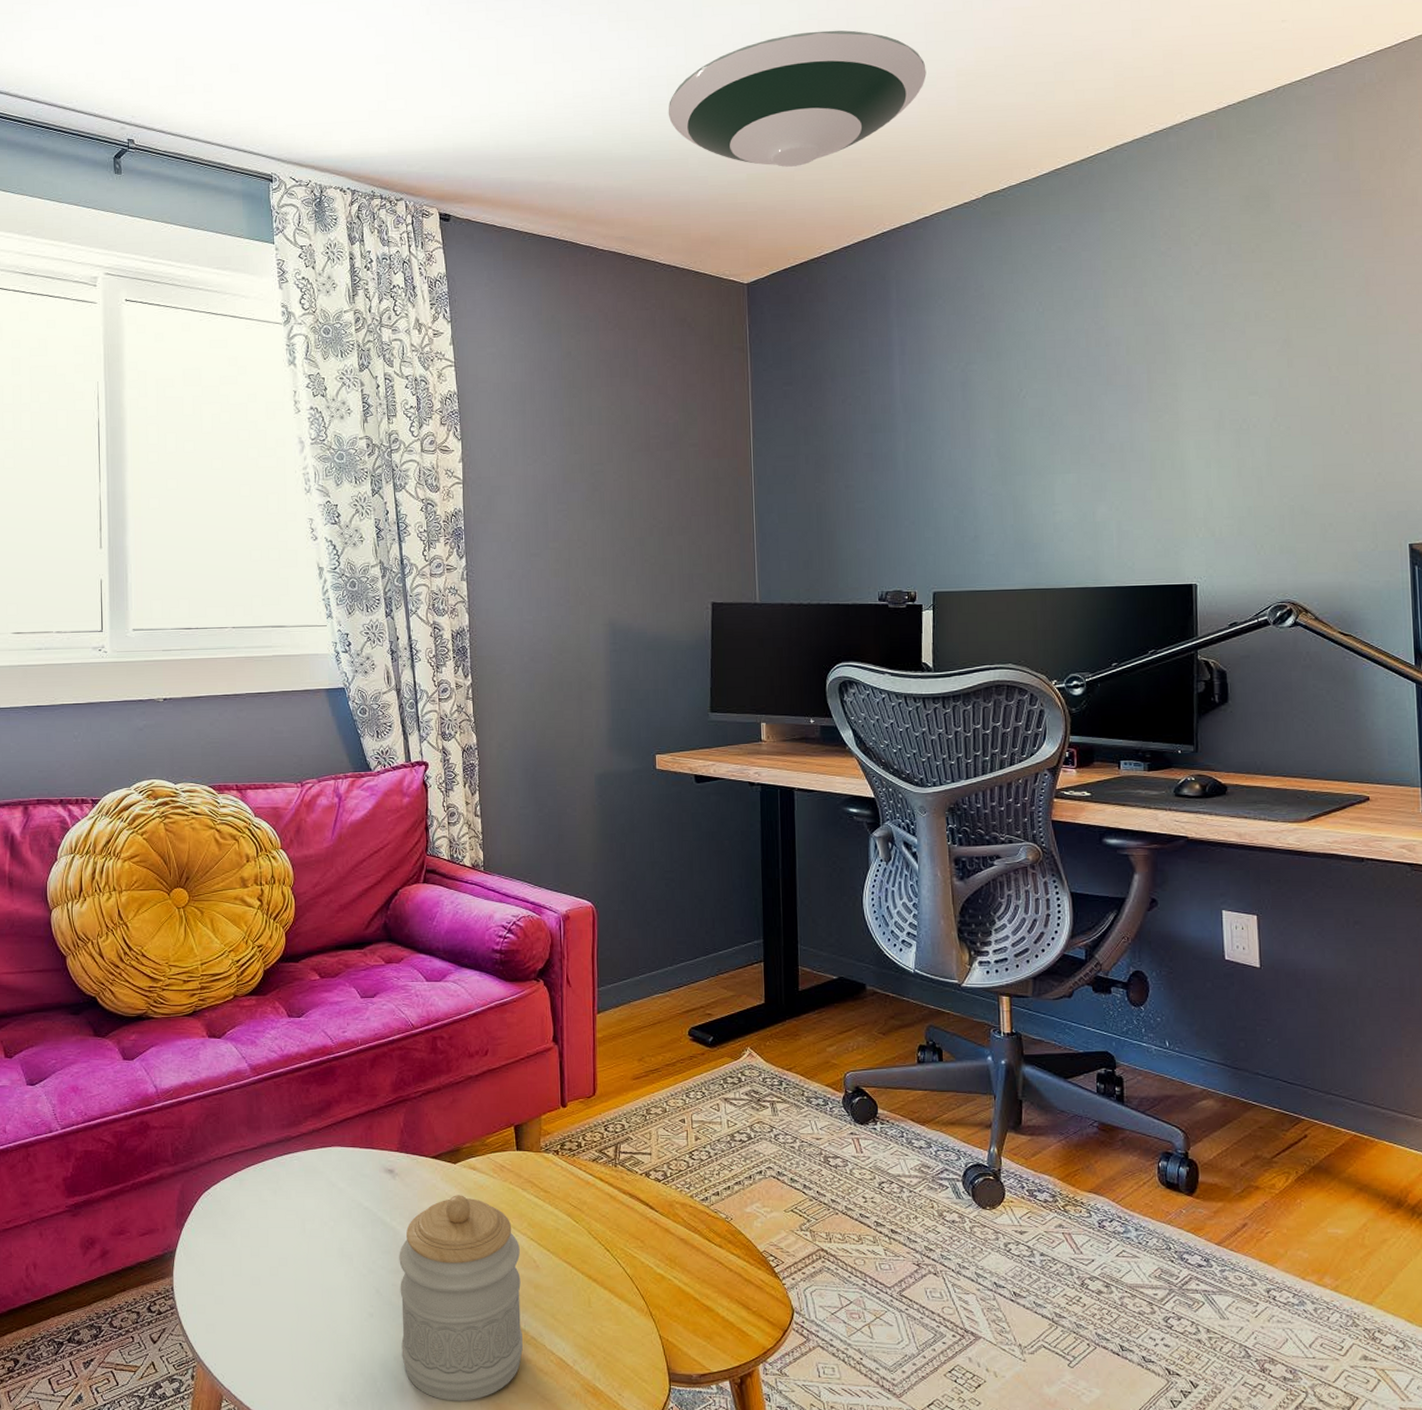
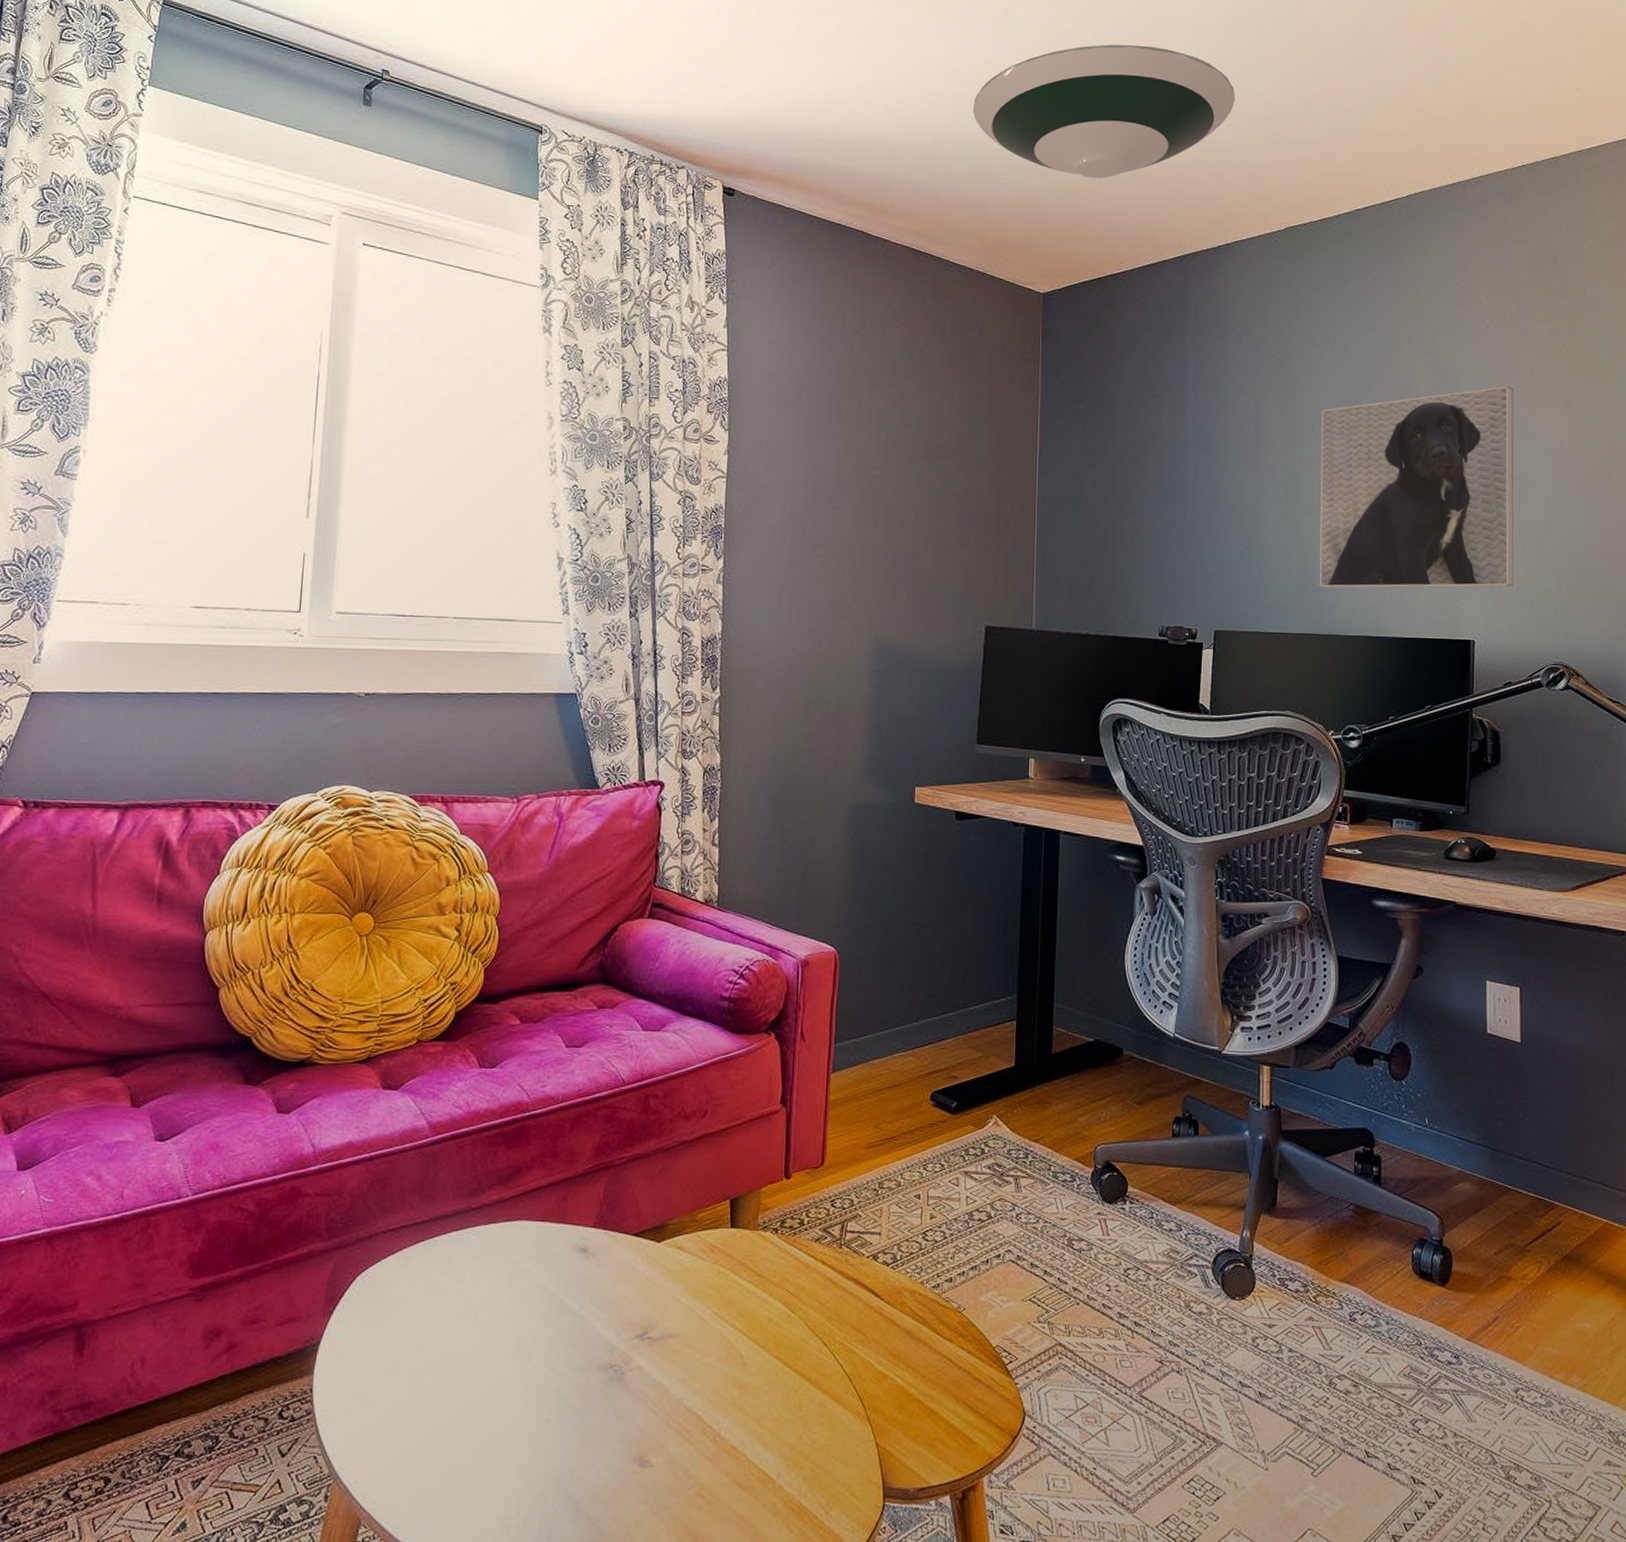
jar: present [399,1195,523,1401] -> none [579,1279,726,1524]
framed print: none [1029,330,1235,544] -> present [1319,385,1514,588]

